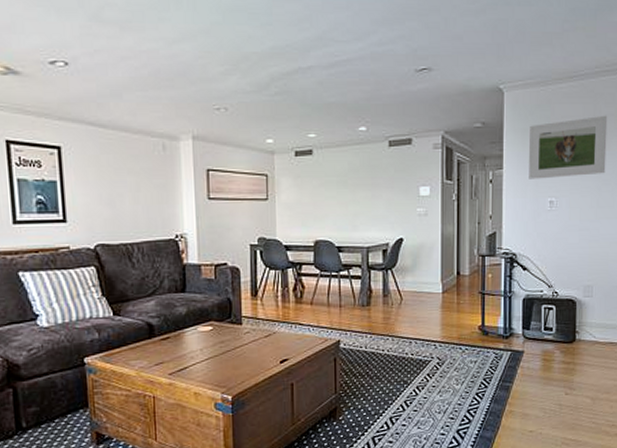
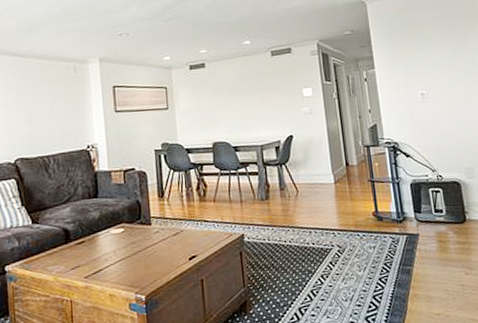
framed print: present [529,115,608,179] -> none [393,17,467,76]

